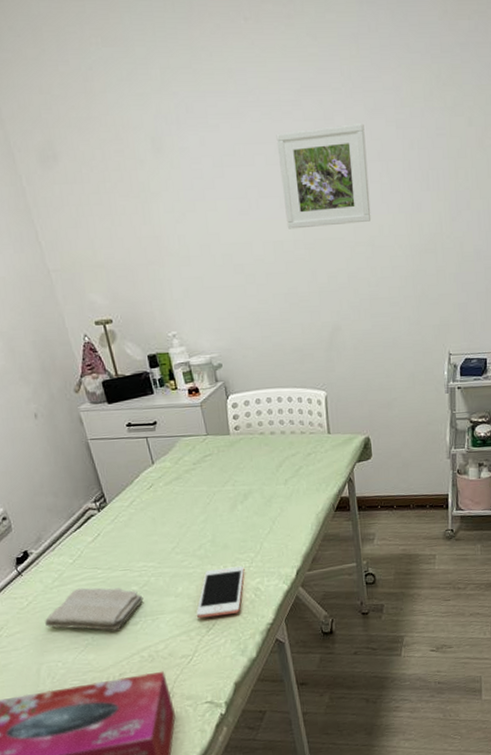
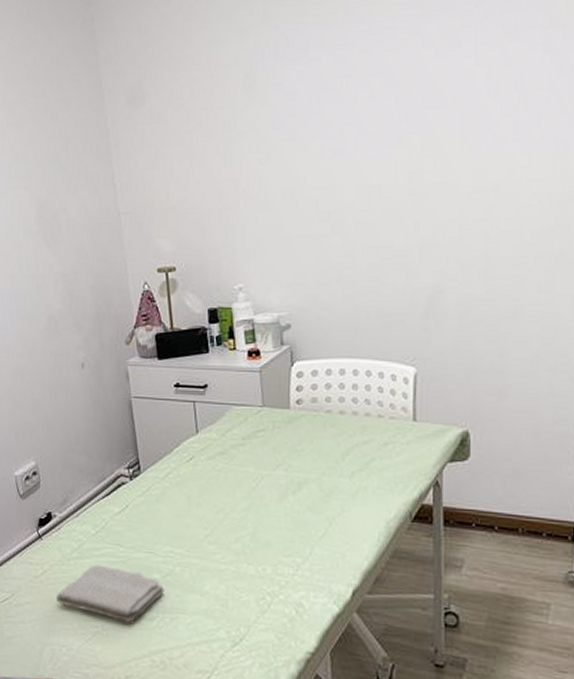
cell phone: present [196,566,245,619] -> none [222,570,287,631]
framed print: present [276,124,372,229] -> none [386,48,499,172]

